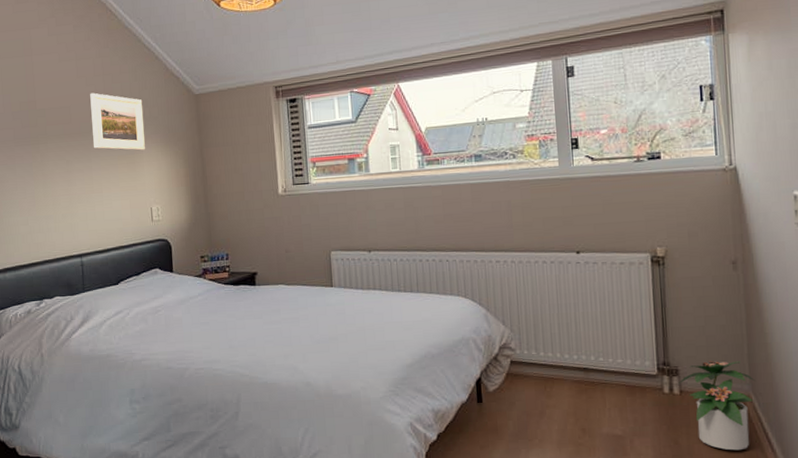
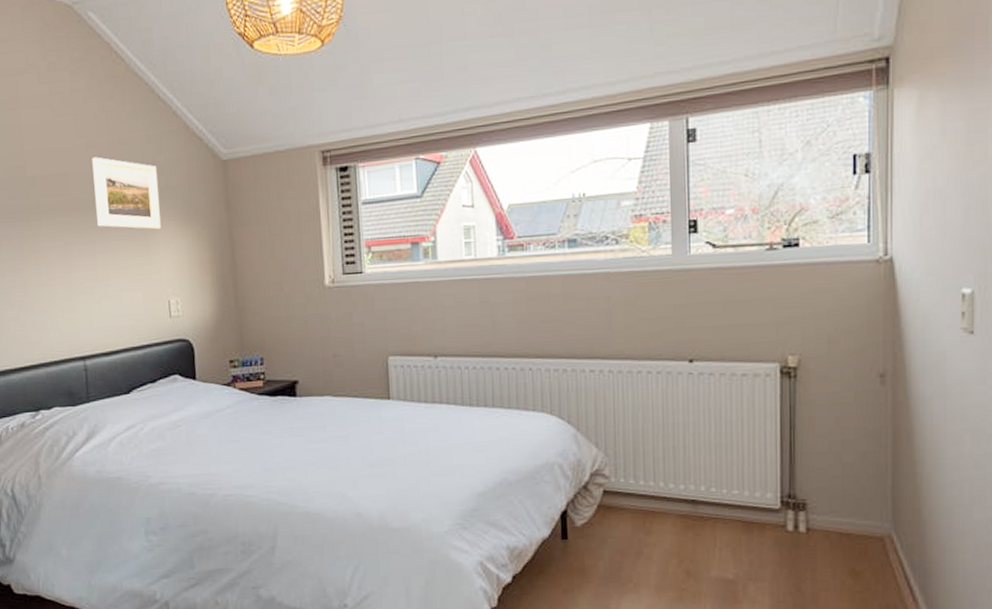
potted plant: present [677,360,755,451] -> none [804,492,899,599]

